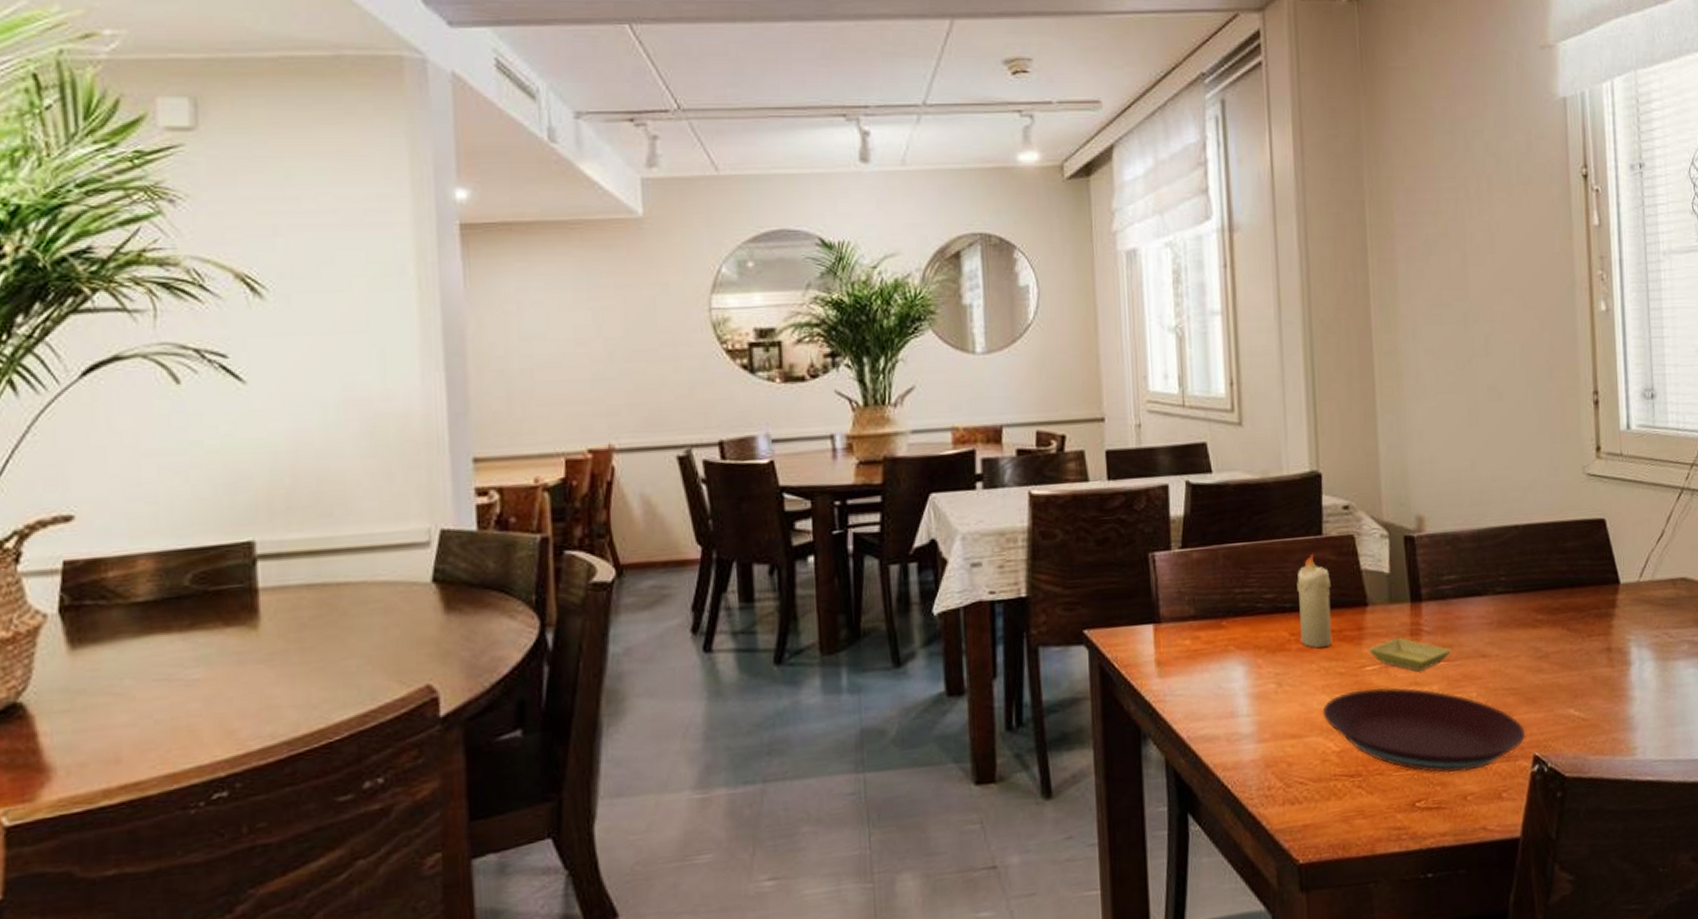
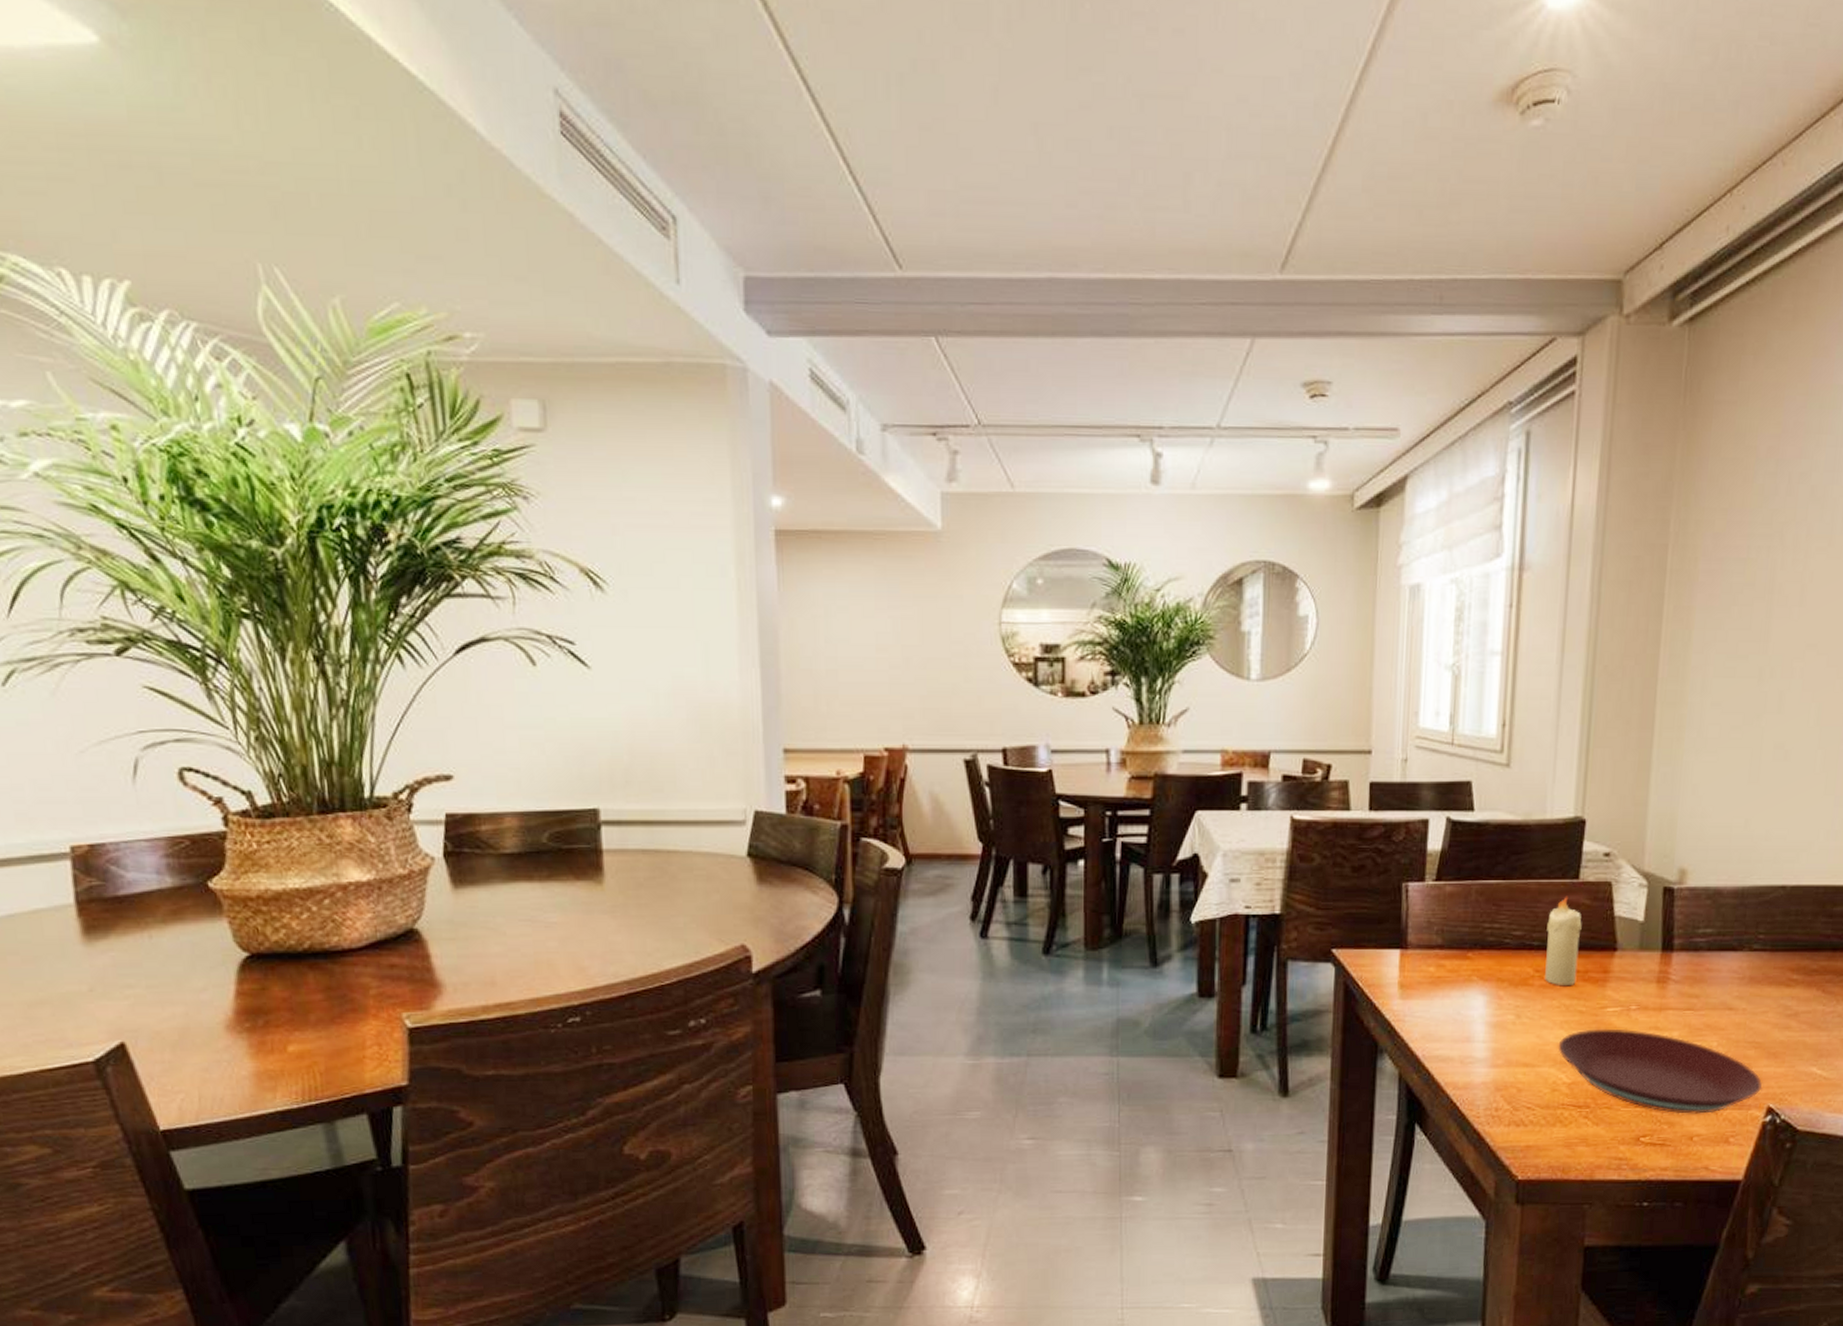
saucer: present [1368,638,1452,672] -> none [1611,984,1698,1017]

